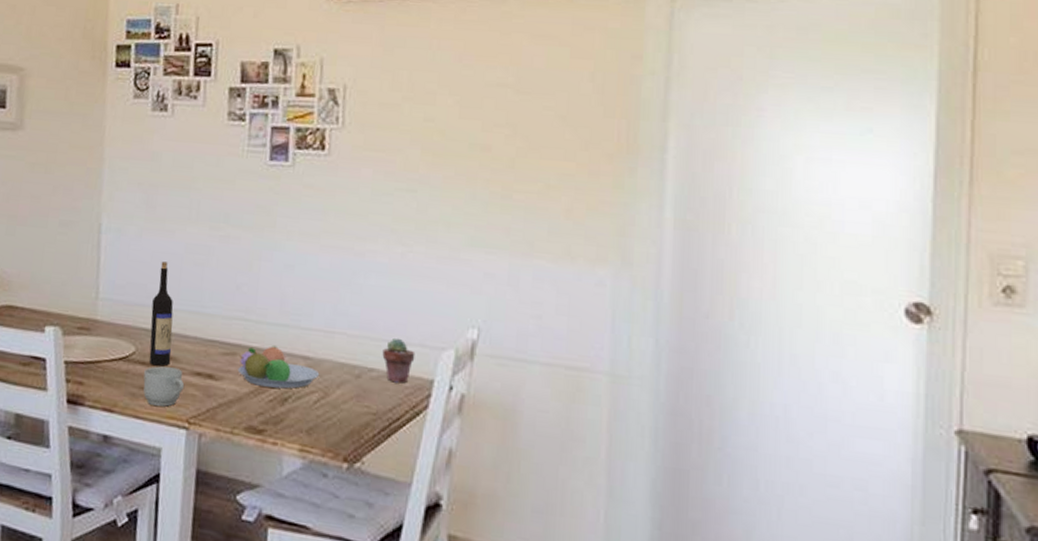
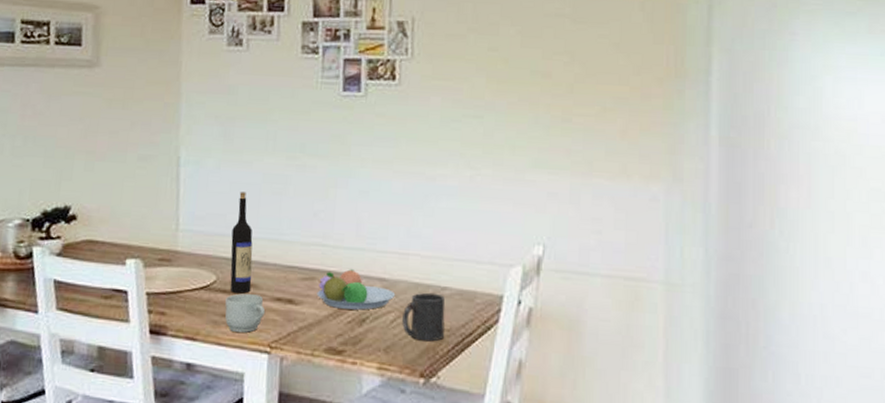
mug: none [326,373,372,425] -> present [402,292,445,342]
potted succulent: present [382,338,416,384] -> none [454,257,486,300]

